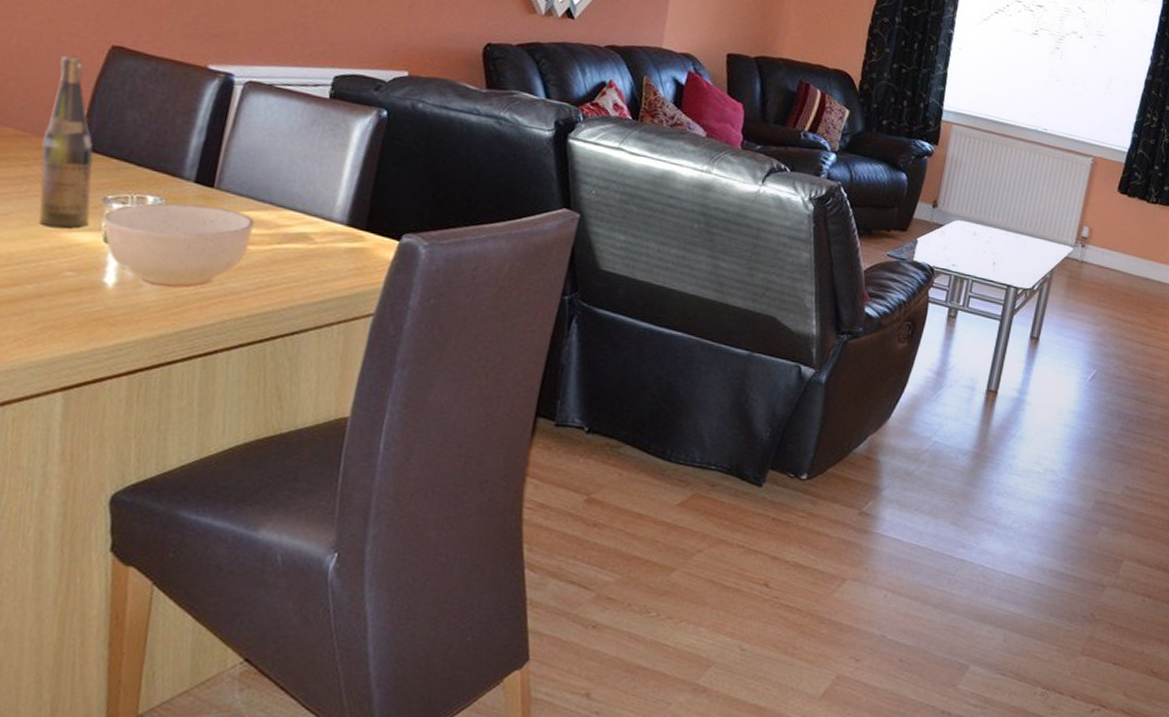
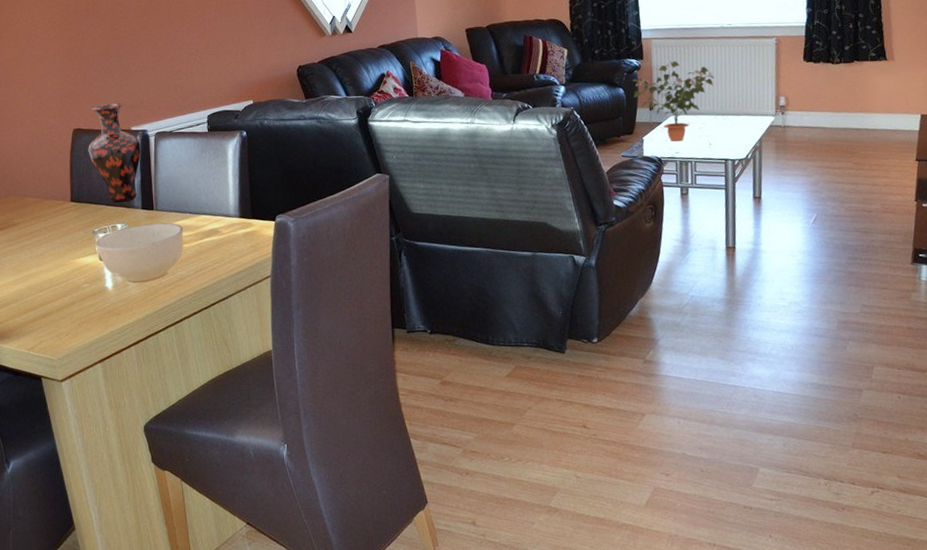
wine bottle: present [38,55,94,229] -> none [47,141,89,258]
vase: none [127,20,218,167] -> present [88,102,141,203]
potted plant: none [916,154,1016,252] -> present [632,60,715,141]

